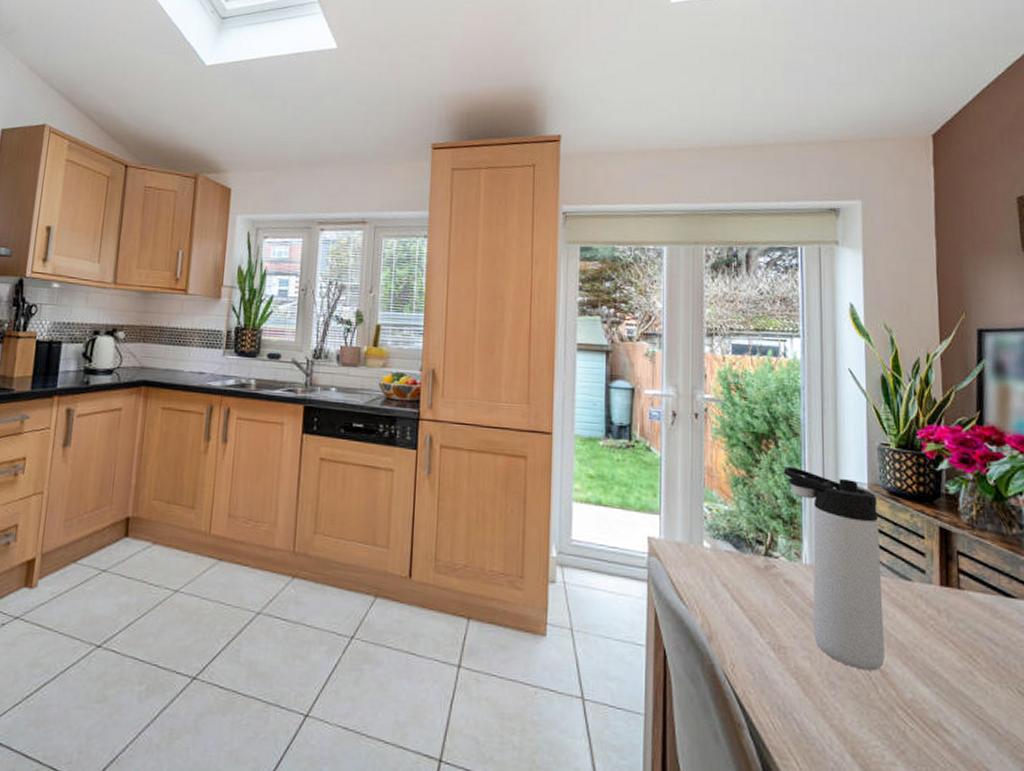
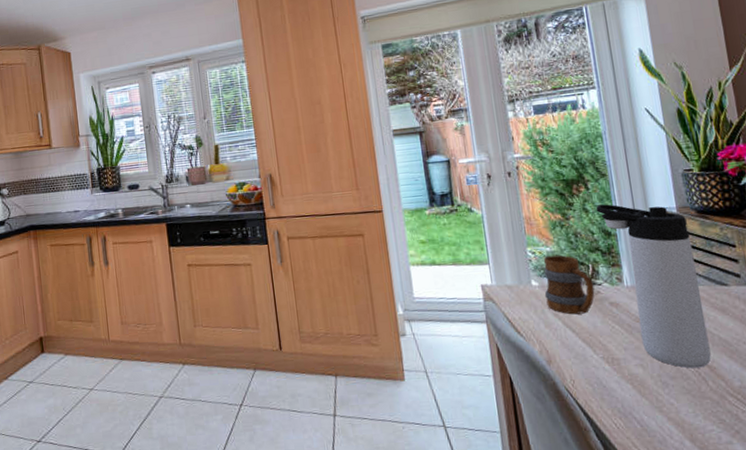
mug: none [715,515,770,589] -> present [543,254,595,315]

